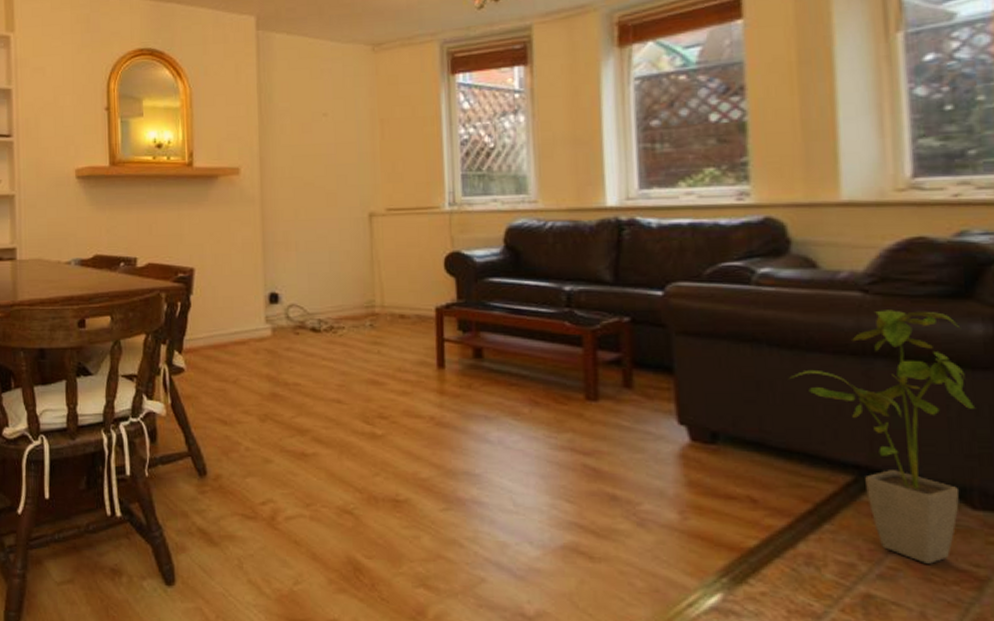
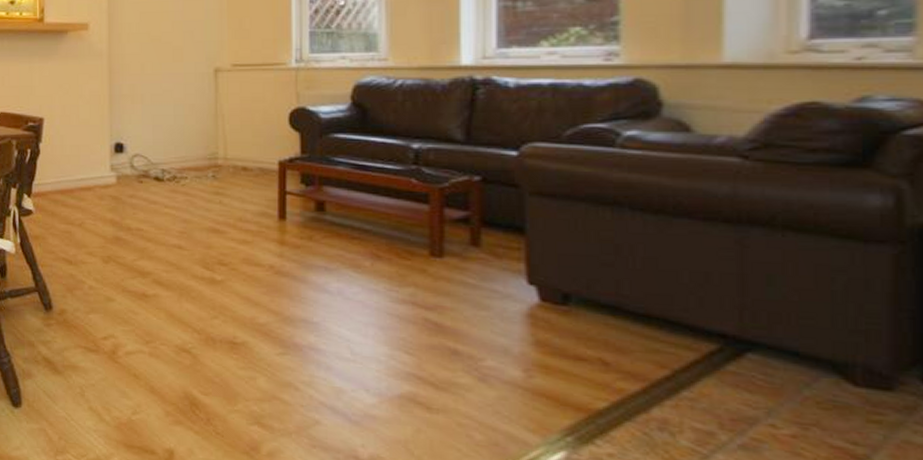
house plant: present [789,310,976,564] -> none [653,177,866,438]

